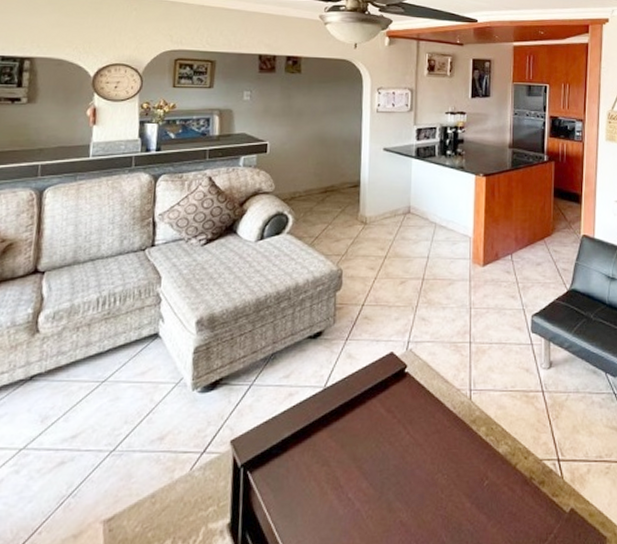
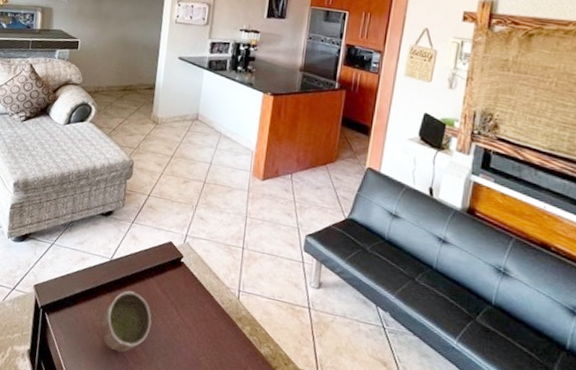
decorative bowl: none [318,419,378,495] -> present [101,290,152,353]

